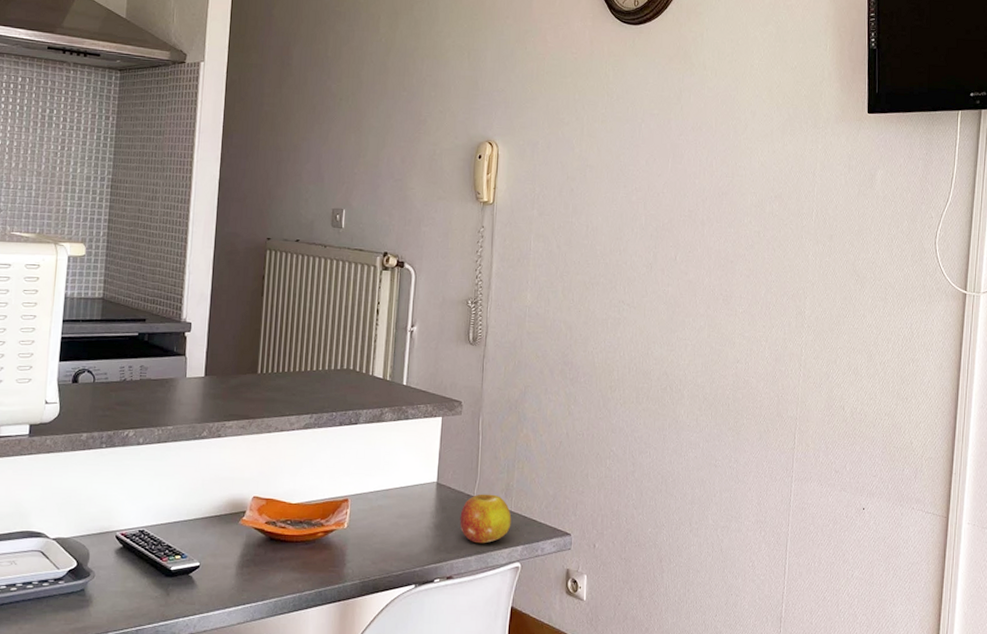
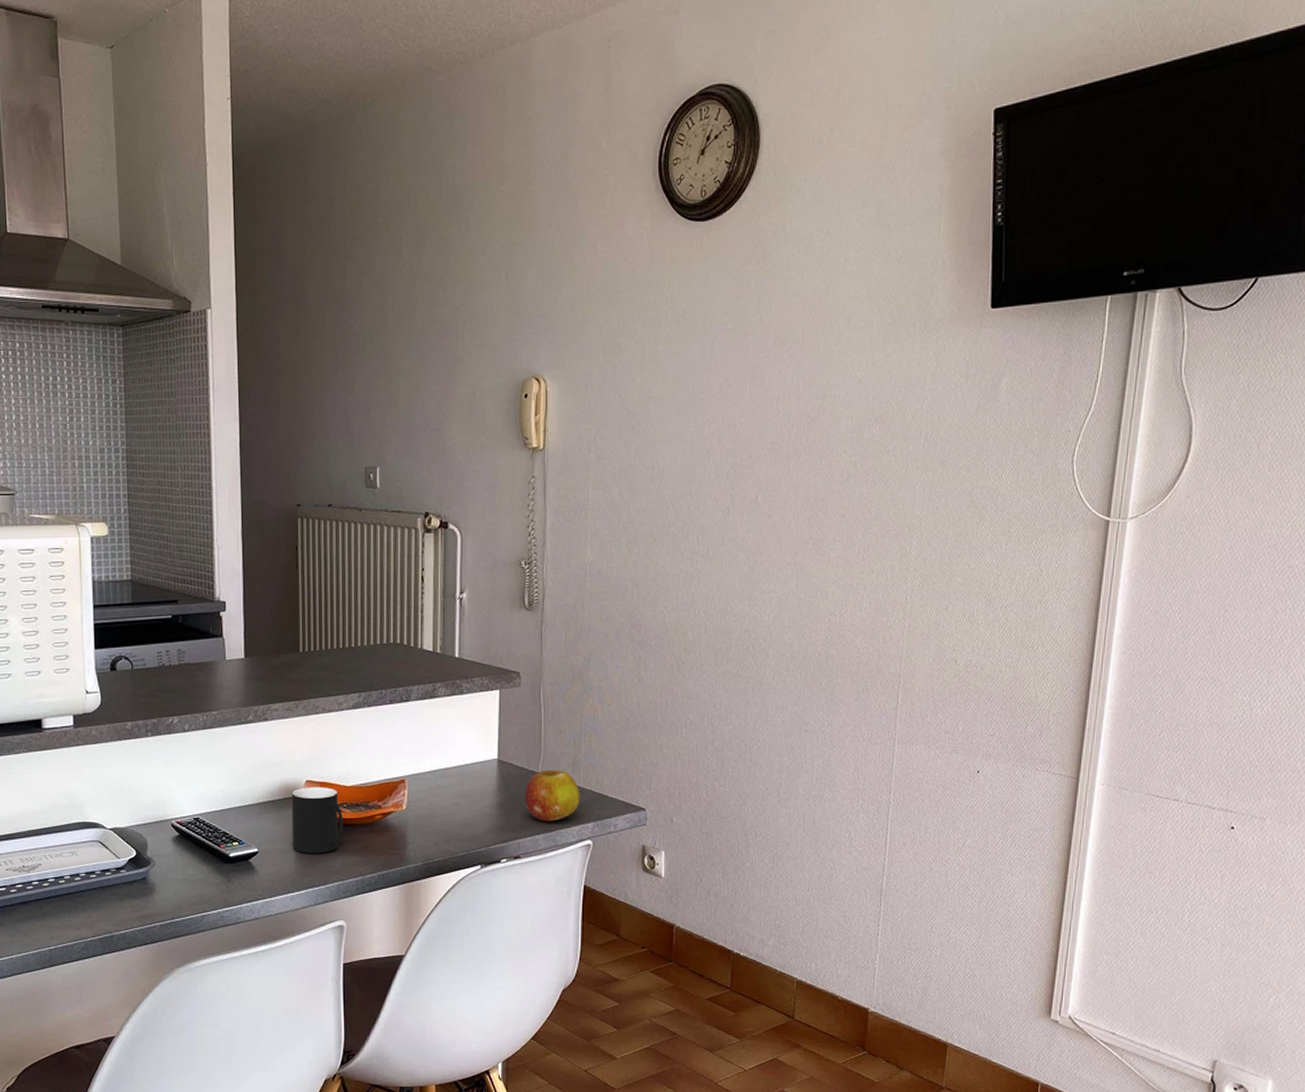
cup: none [234,503,286,569] -> present [291,787,343,854]

